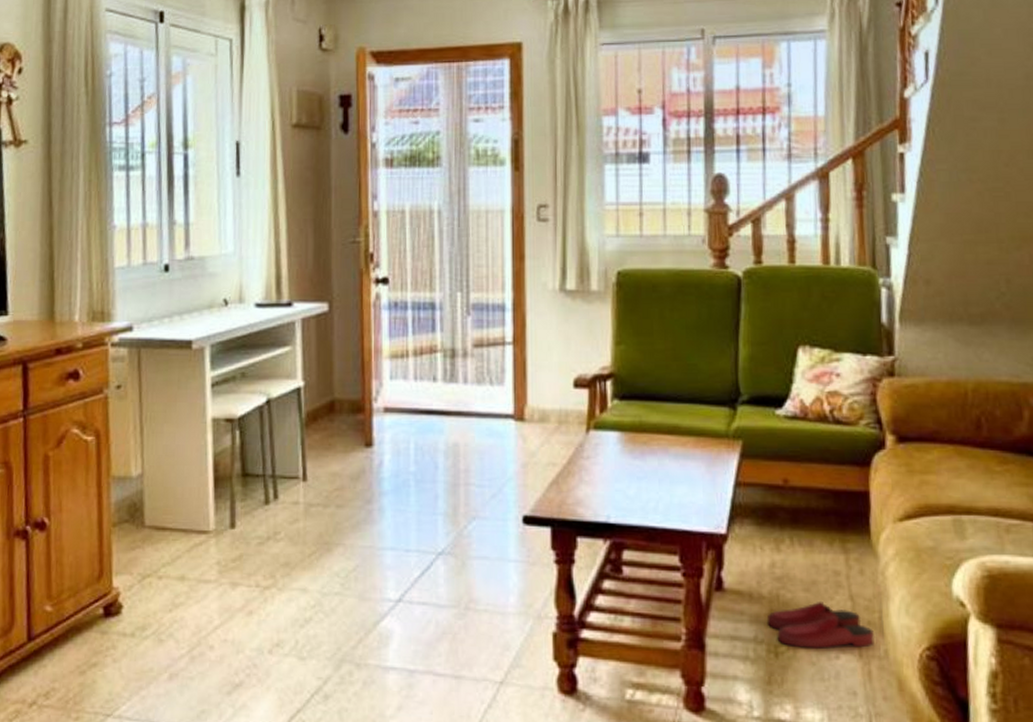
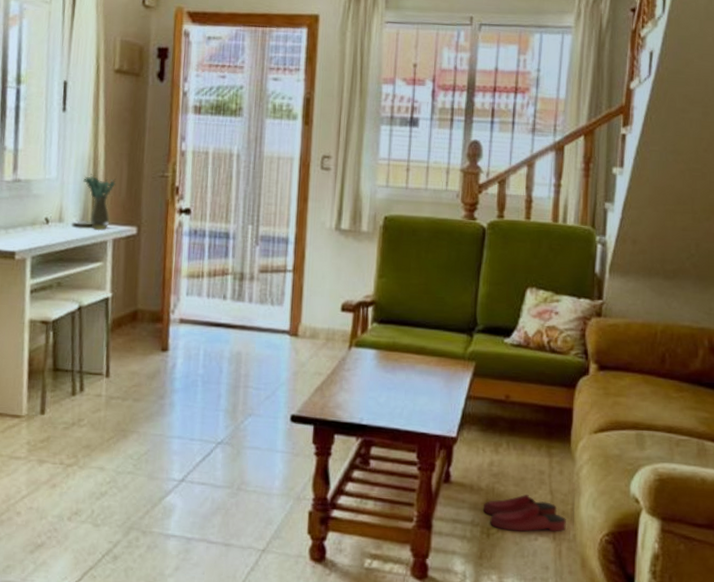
vase: none [264,244,300,311] -> present [83,173,116,231]

